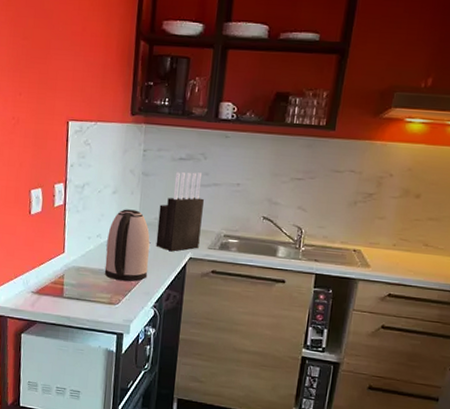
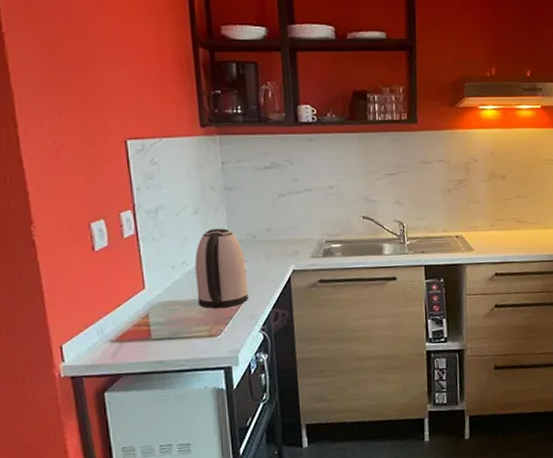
knife block: present [155,172,204,252] -> none [250,180,301,267]

